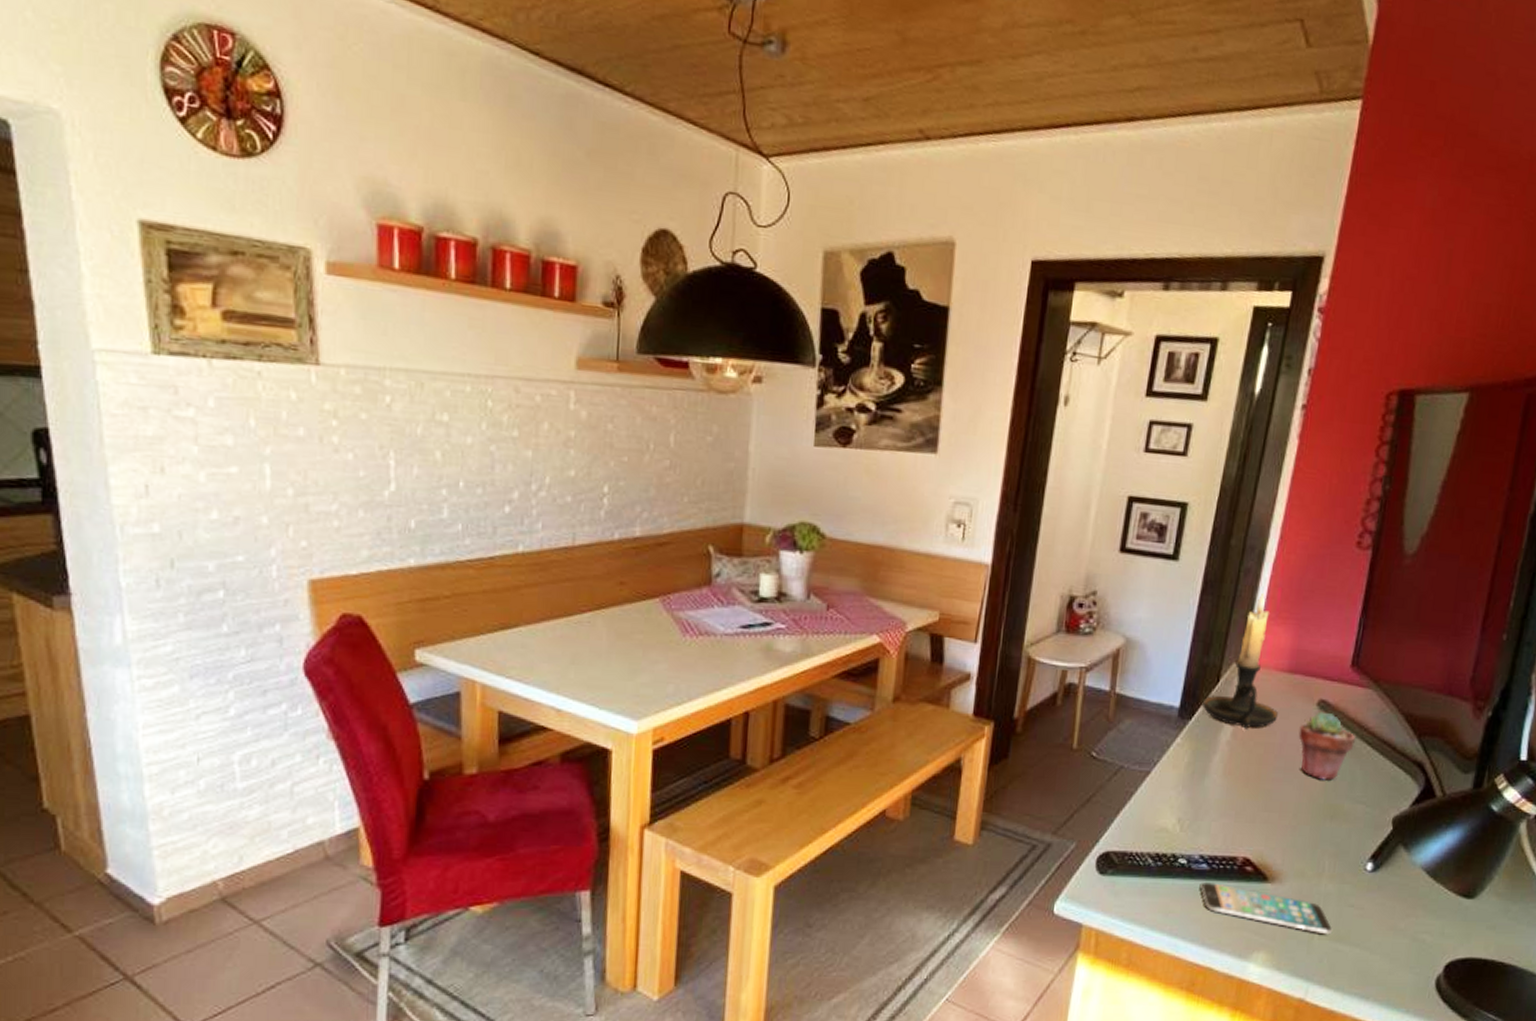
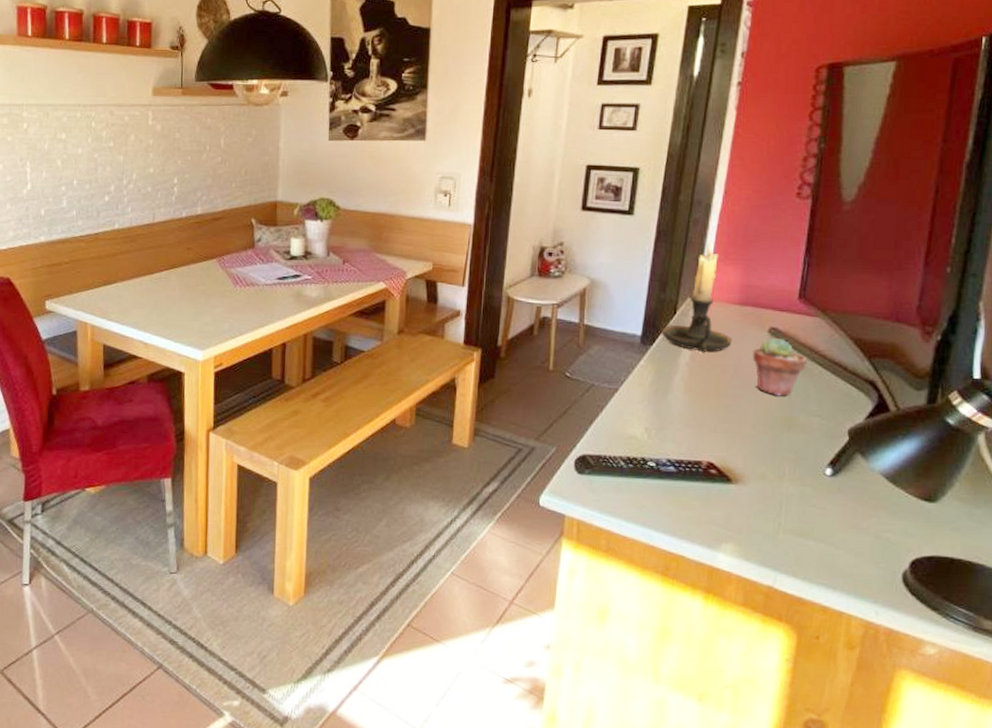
smartphone: present [1200,883,1333,935] -> none [669,483,797,531]

